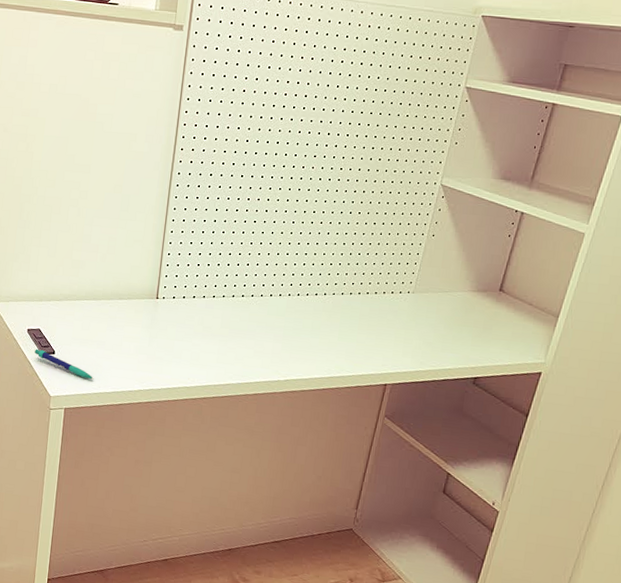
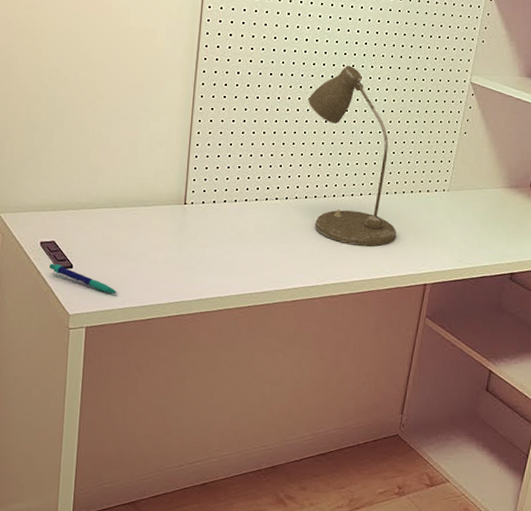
desk lamp: none [276,167,359,345] -> present [308,65,396,247]

